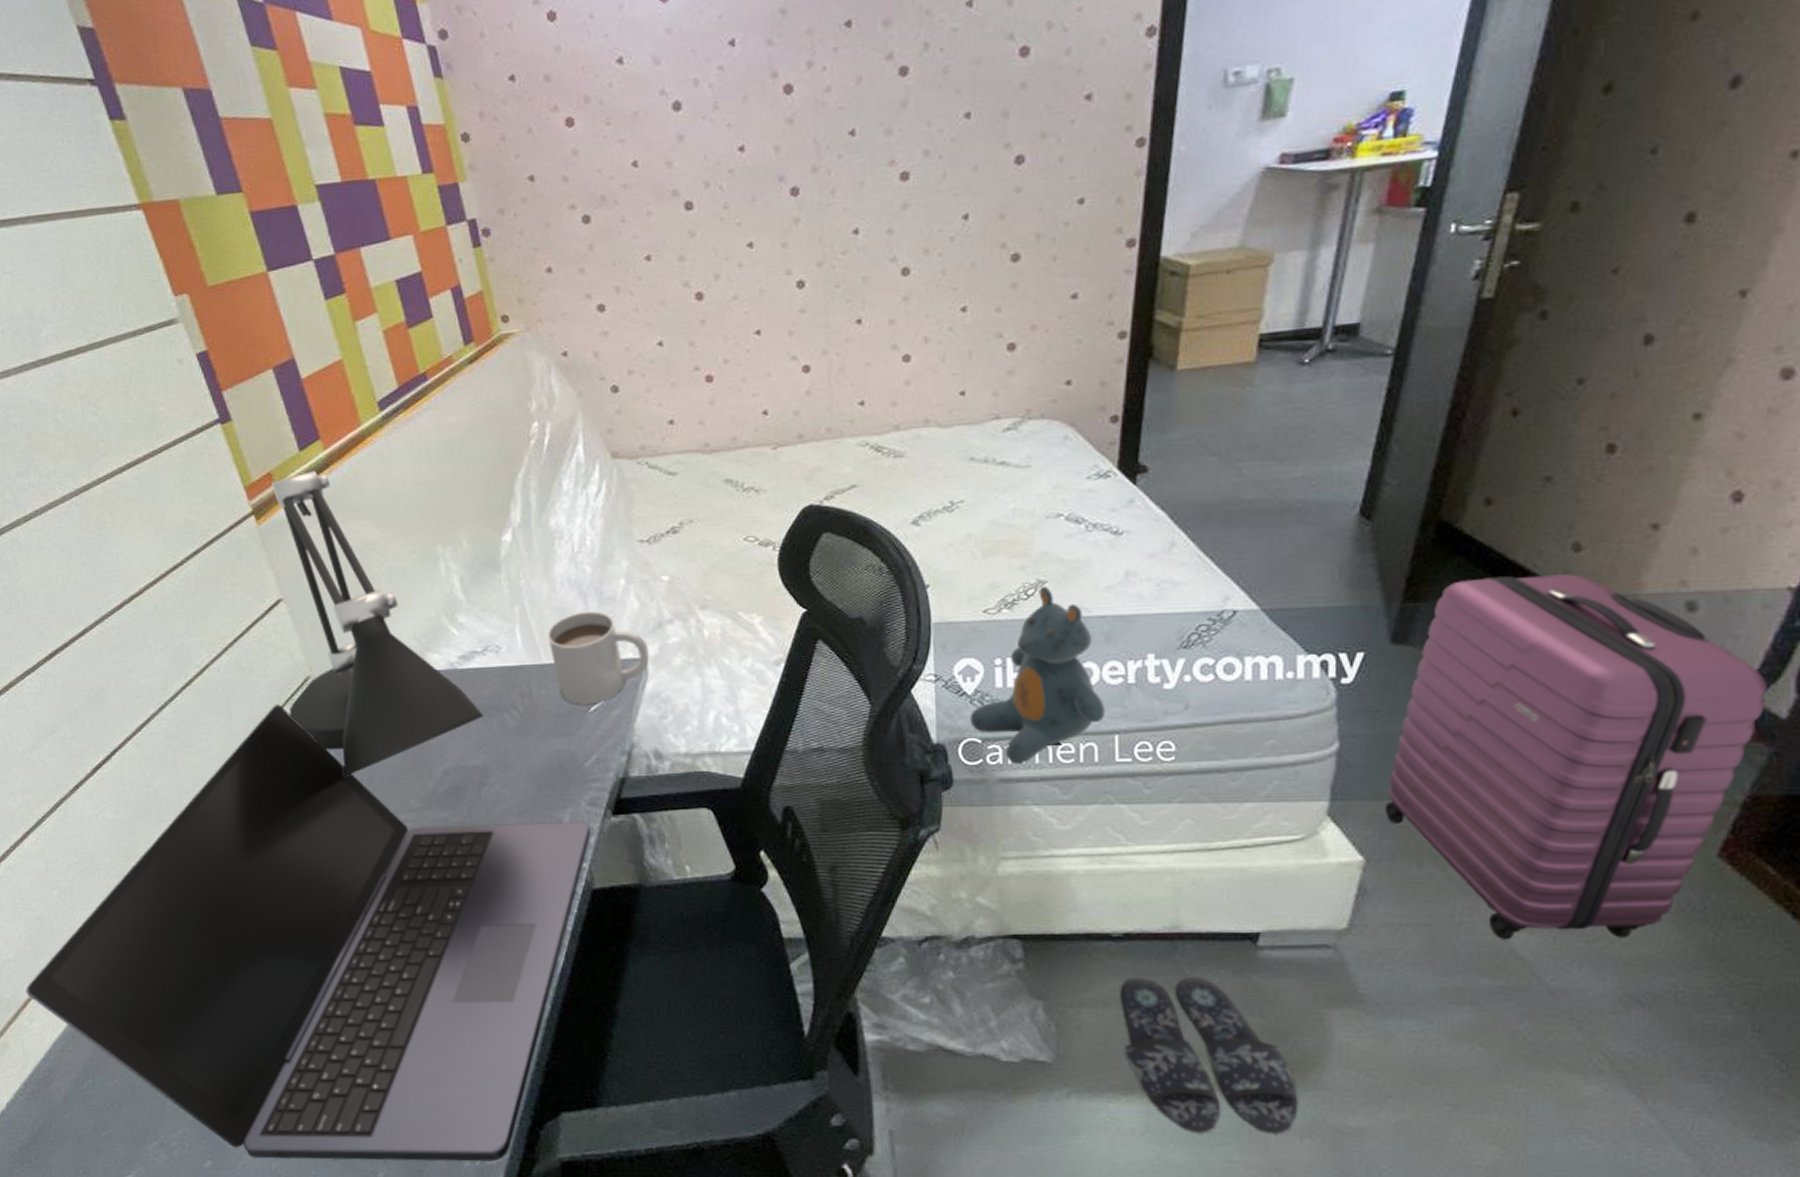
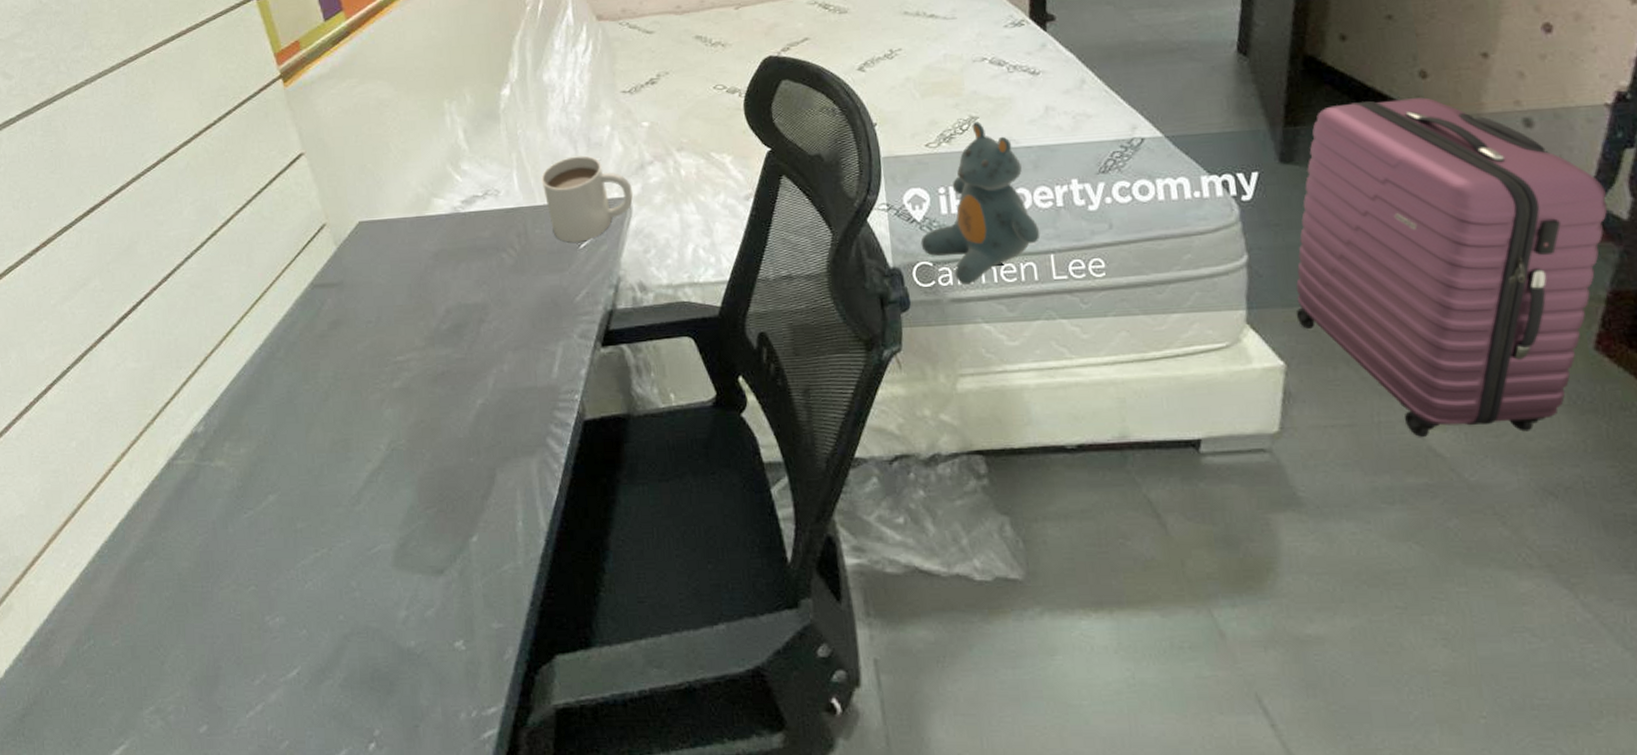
laptop: present [25,703,590,1162] -> none [35,250,582,720]
desk lamp: present [272,471,484,776] -> none [299,38,484,318]
slippers: present [1120,977,1298,1133] -> none [1079,486,1258,648]

